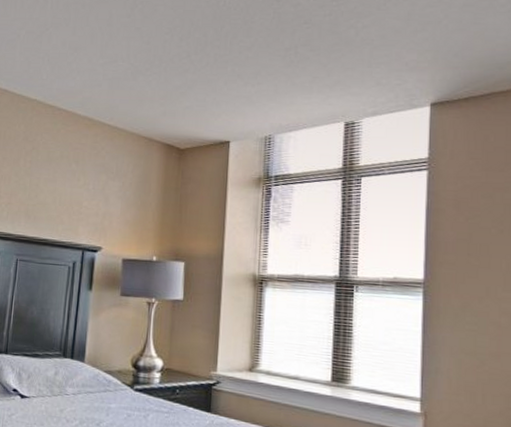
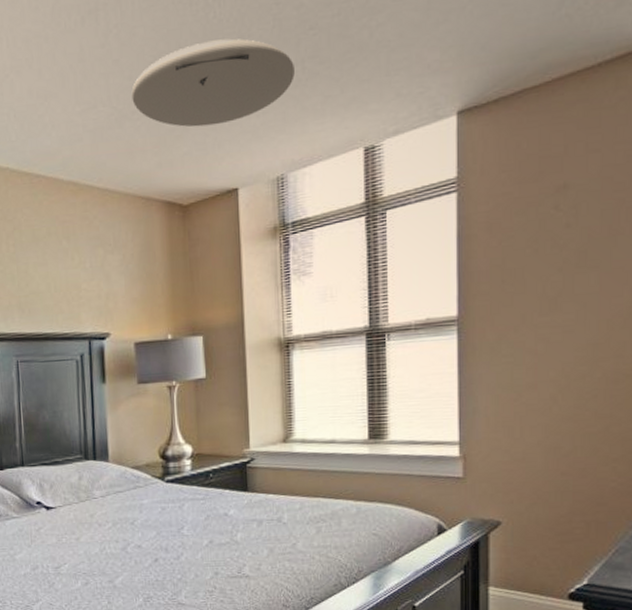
ceiling light: none [147,22,288,88] -> present [131,38,295,127]

